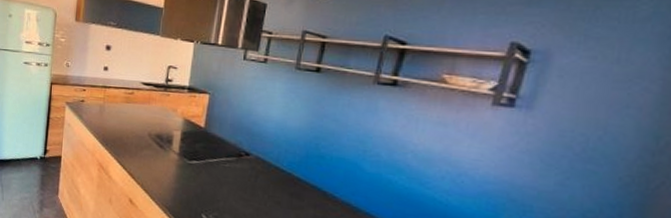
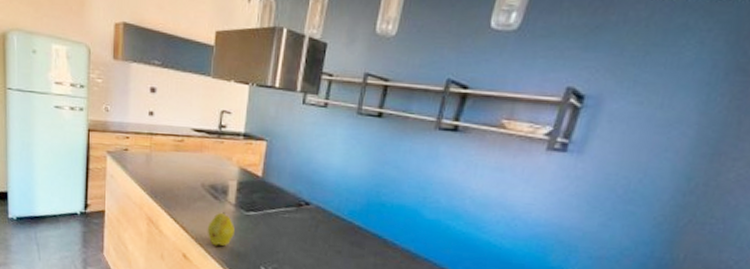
fruit: none [152,160,178,194] -> present [207,212,235,247]

